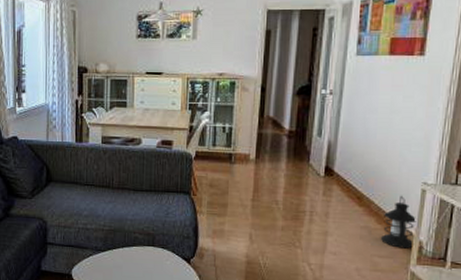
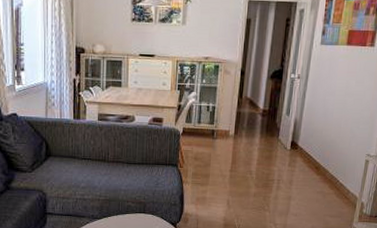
lantern: present [381,195,416,249] -> none [332,165,360,209]

